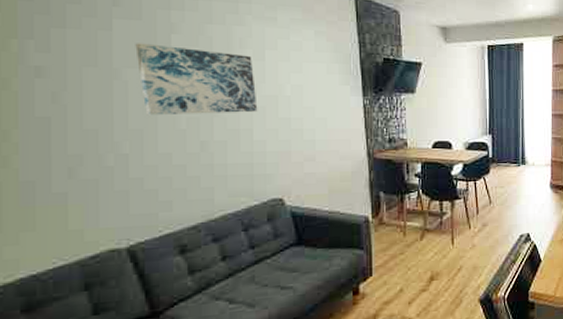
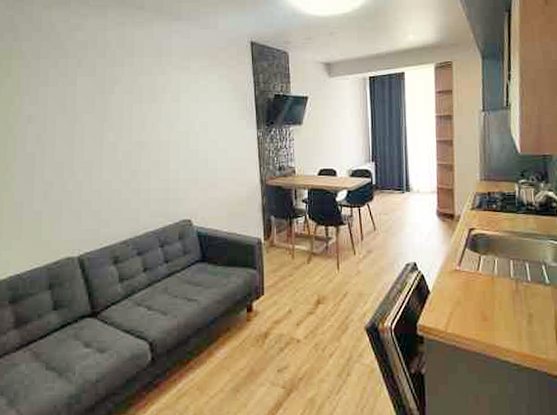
wall art: present [135,43,258,116] -> none [90,94,174,150]

